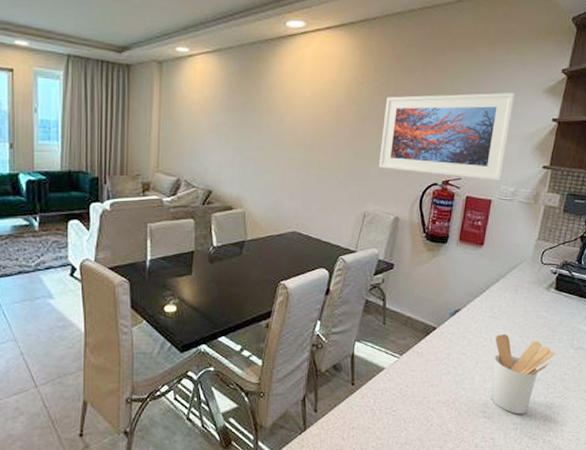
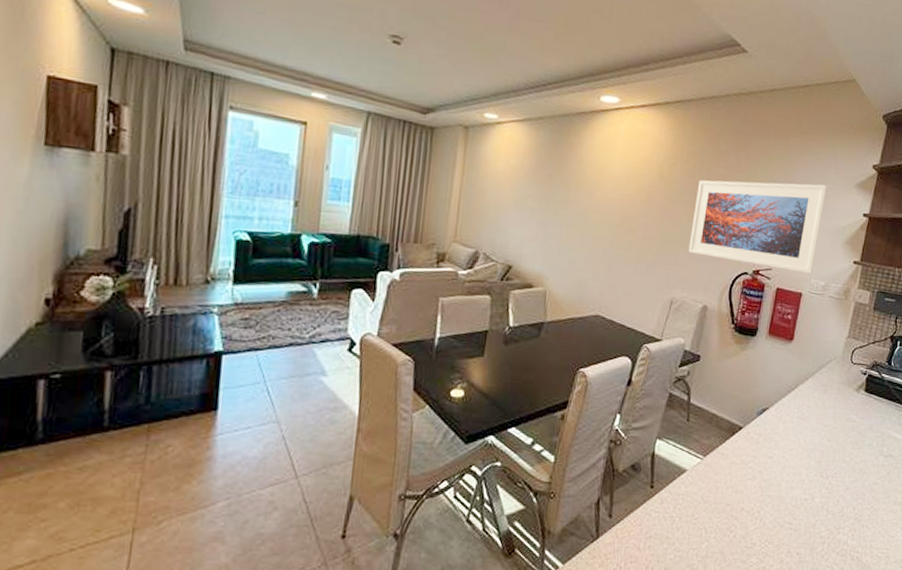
utensil holder: present [490,333,555,415] -> none [797,436,865,527]

